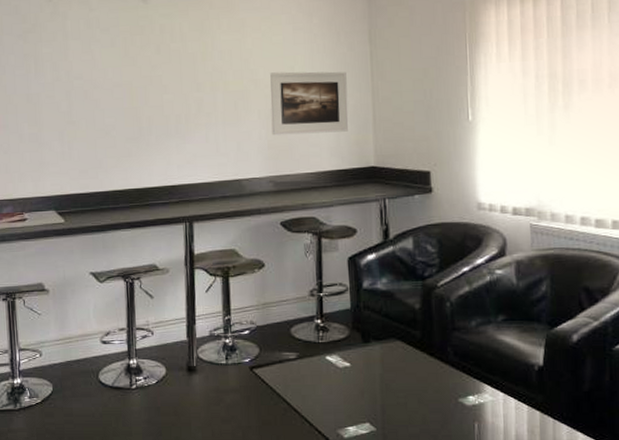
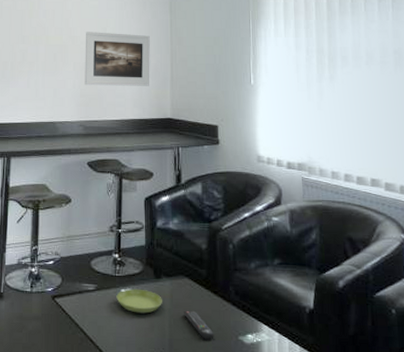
saucer: none [320,354,372,380] -> present [116,288,162,314]
remote control: none [396,374,431,404] -> present [184,310,214,340]

